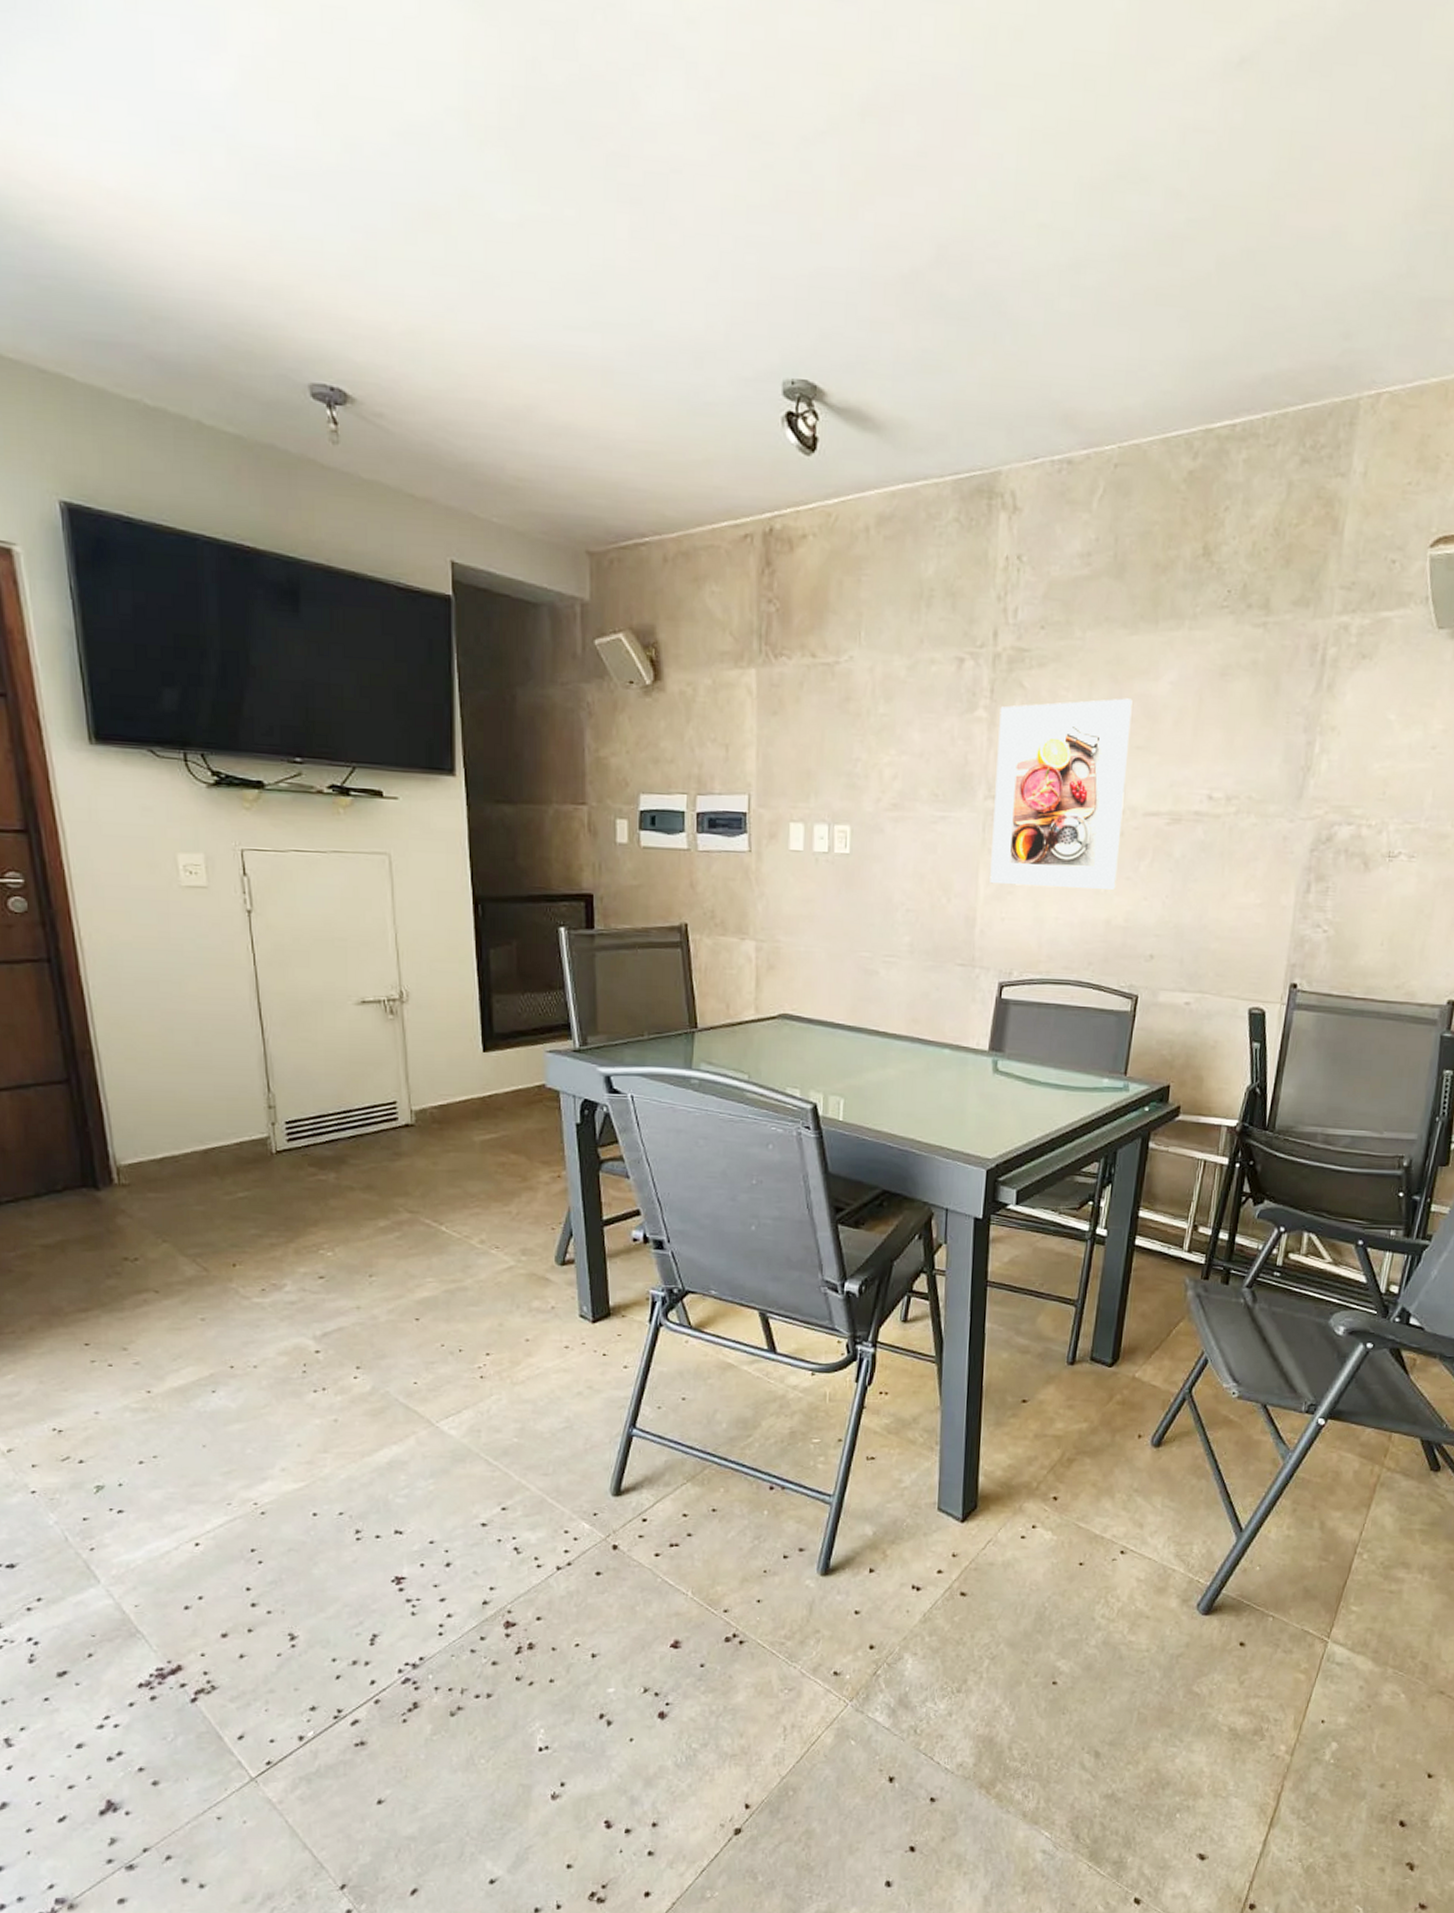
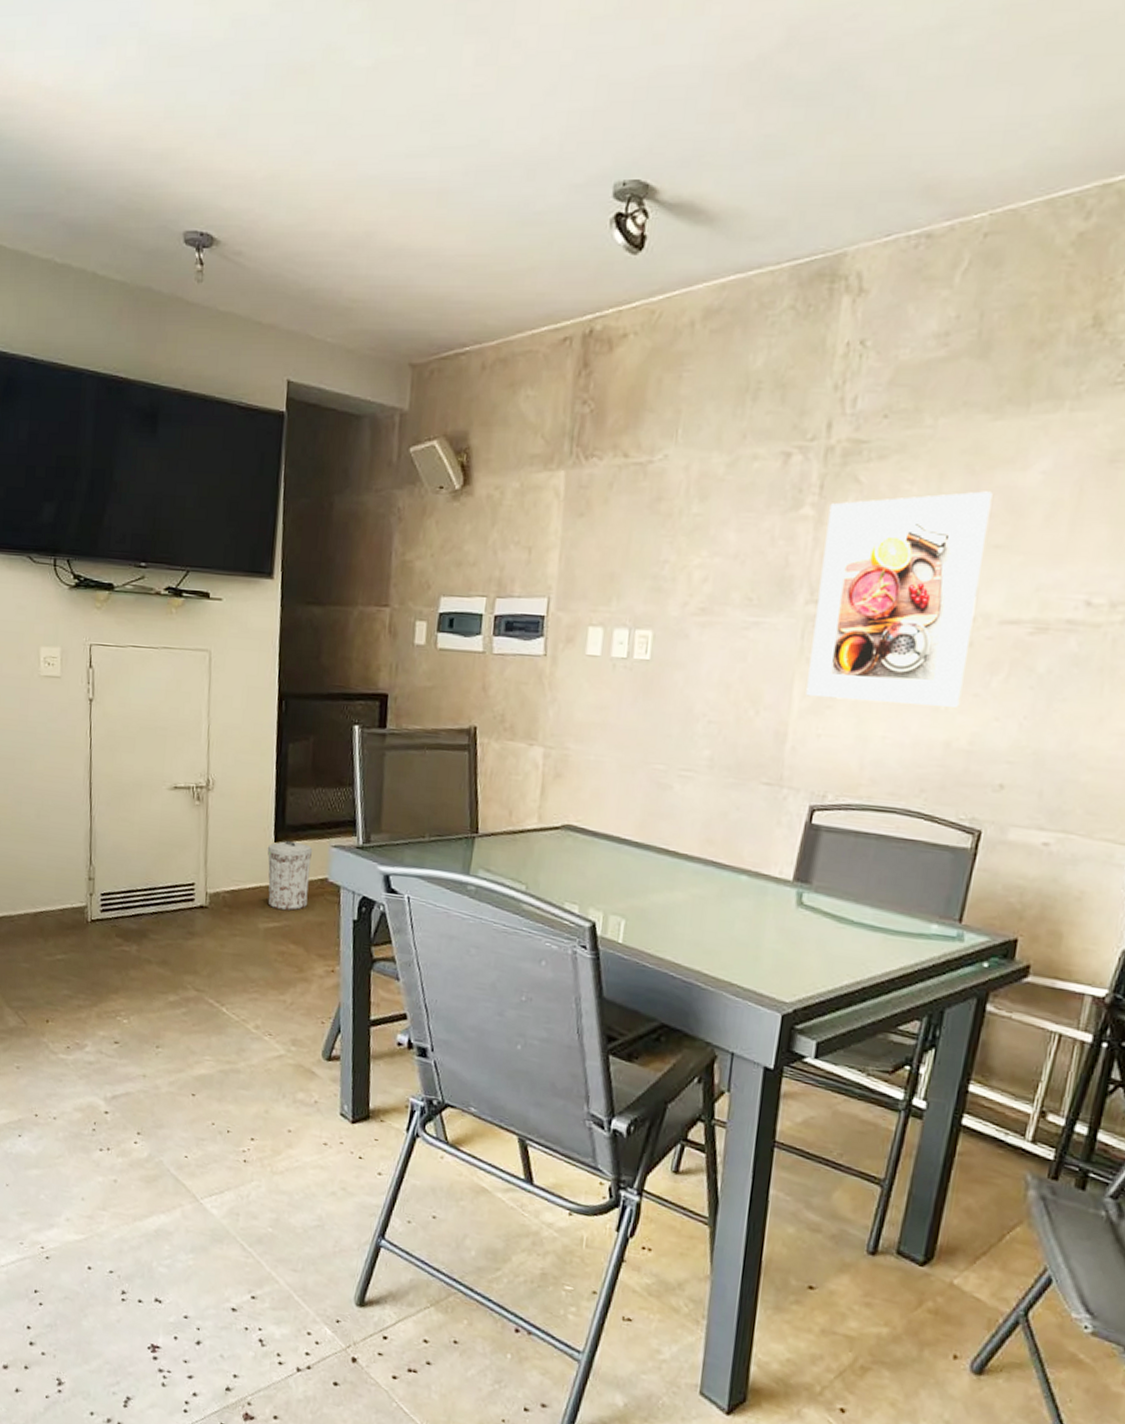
trash can: none [475,1049,527,1120] -> present [267,840,313,911]

